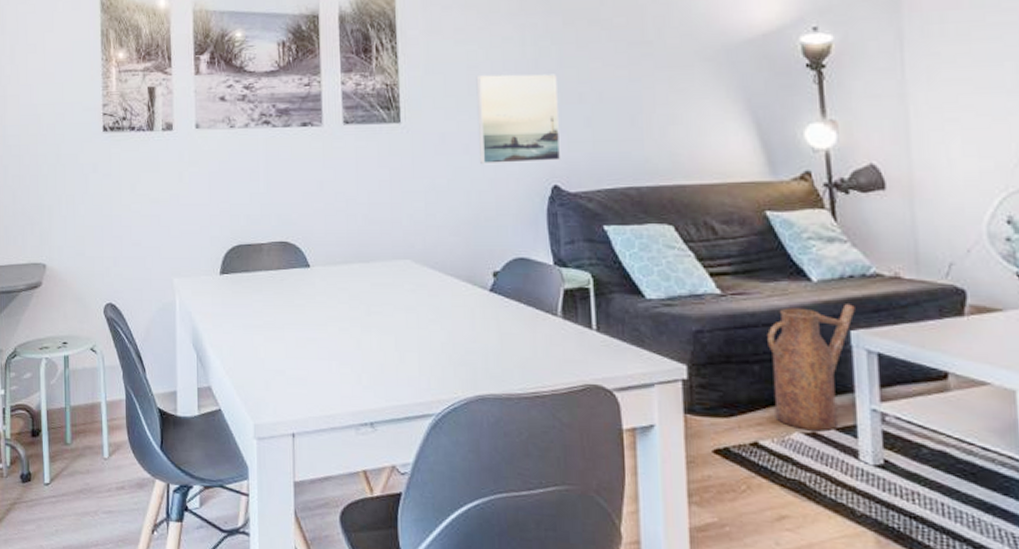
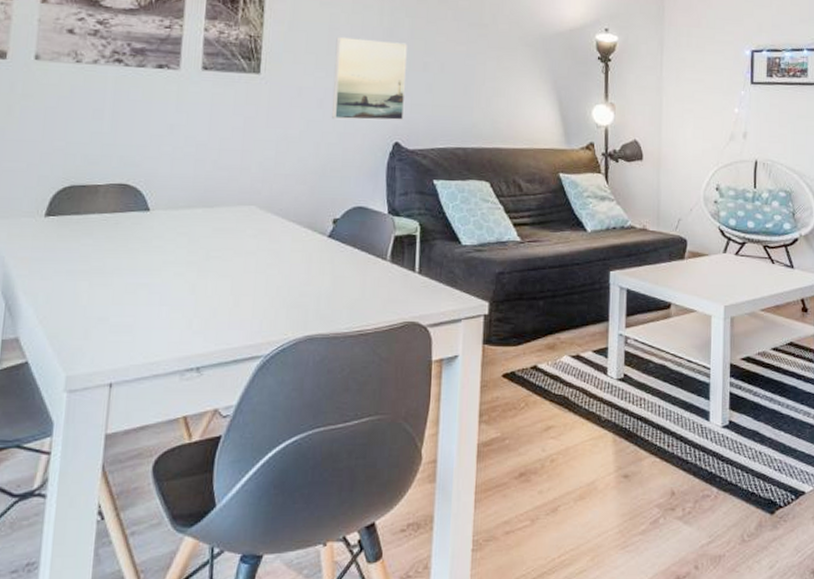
watering can: present [767,304,855,432] -> none [551,250,615,354]

